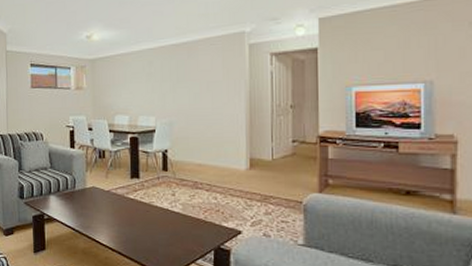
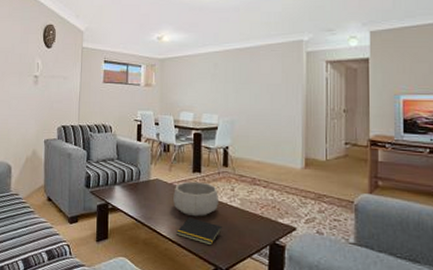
decorative bowl: none [111,188,159,224] -> present [173,181,218,217]
notepad: none [116,225,164,253] -> present [177,218,222,246]

